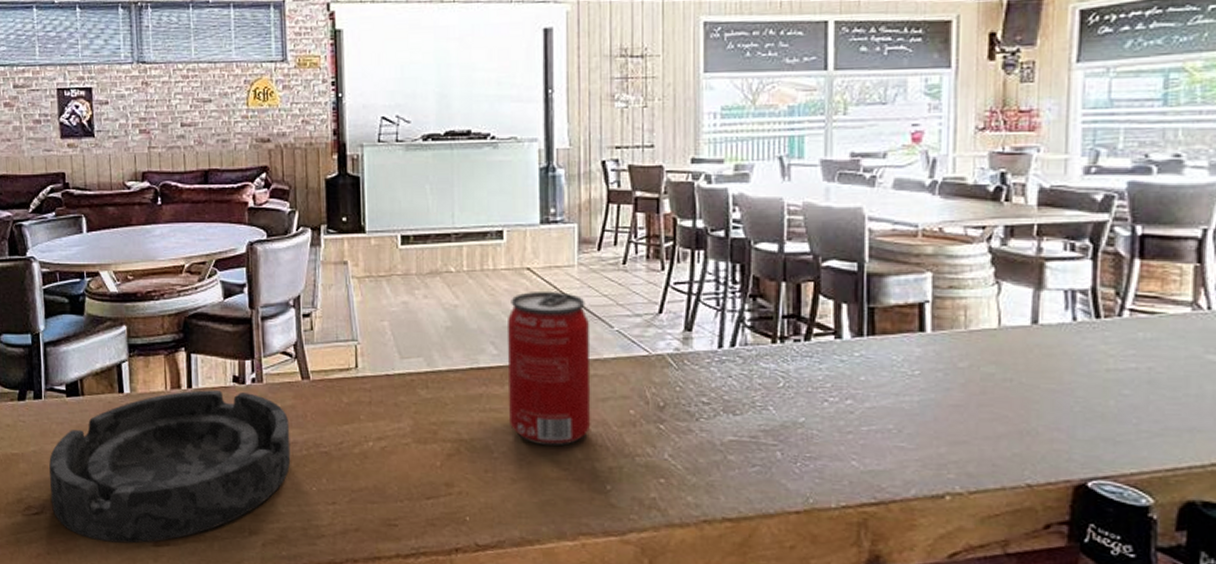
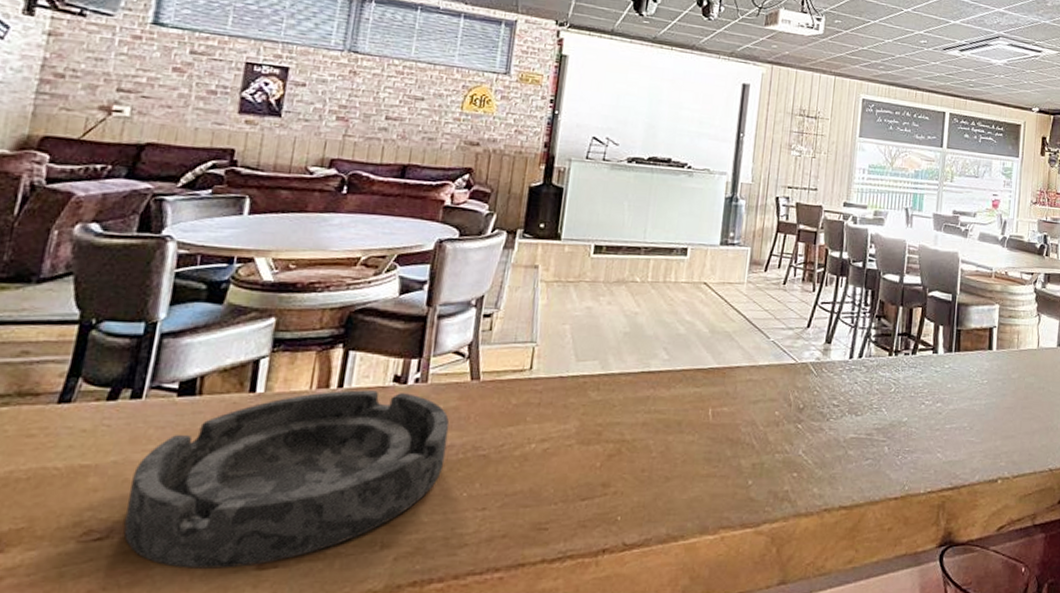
beverage can: present [506,292,591,446] -> none [671,304,751,445]

